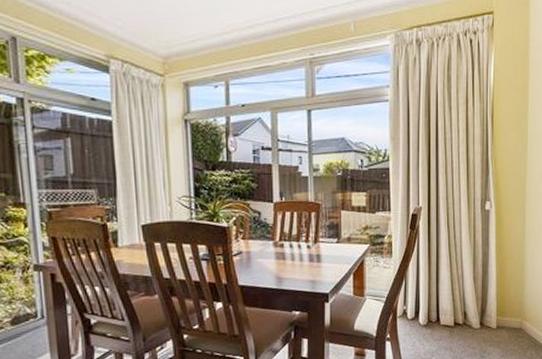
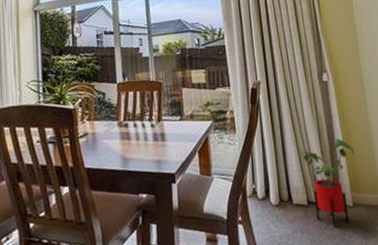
house plant: none [453,266,506,347] -> present [300,138,355,228]

